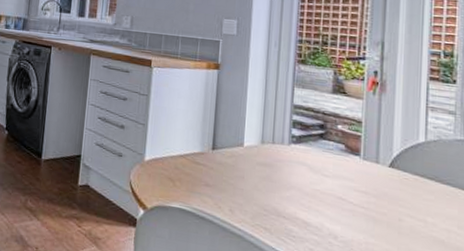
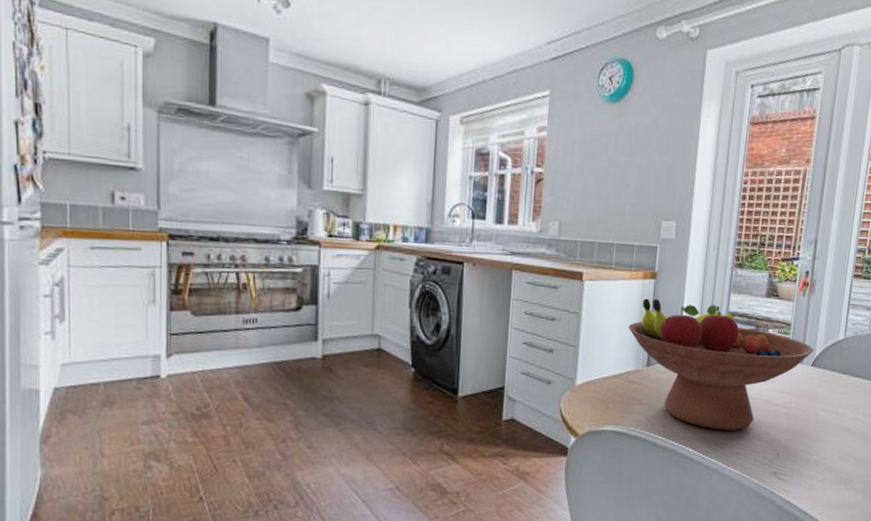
fruit bowl: none [193,86,391,225] -> present [628,298,814,431]

